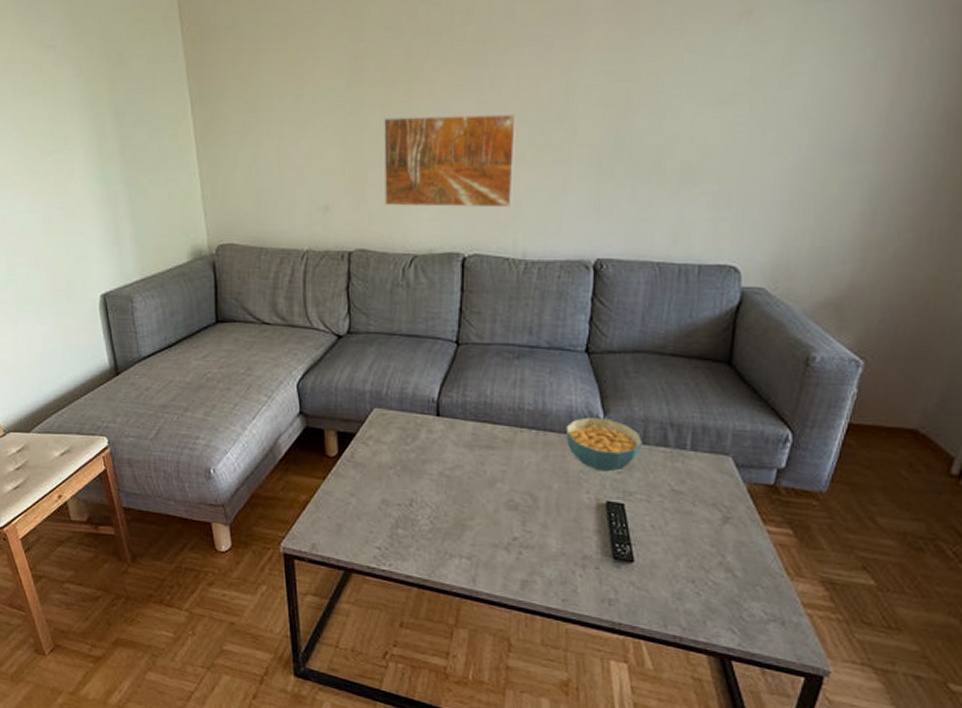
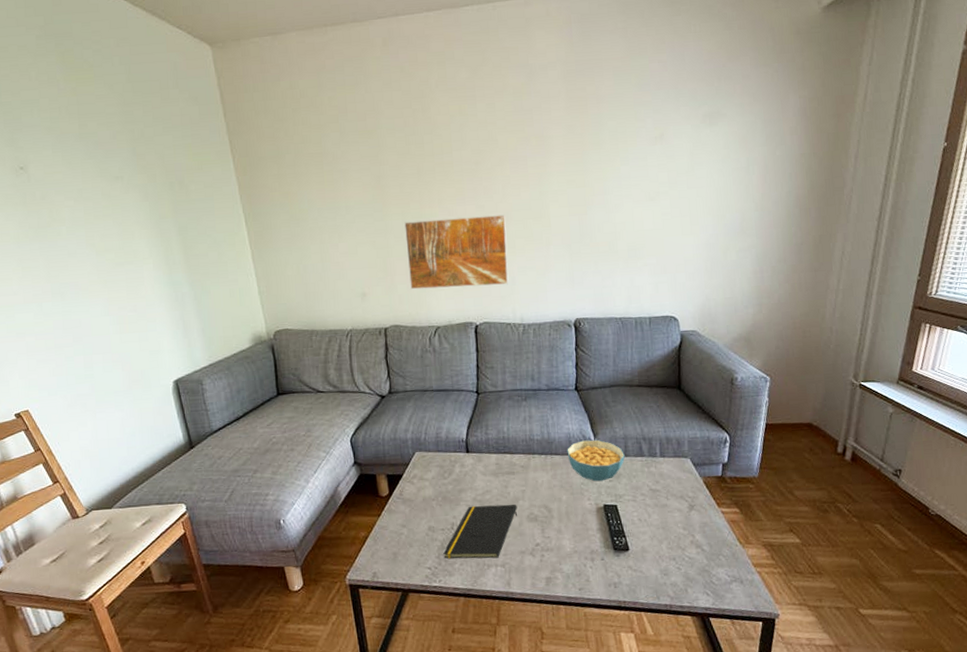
notepad: none [397,481,494,548] -> present [443,504,518,559]

